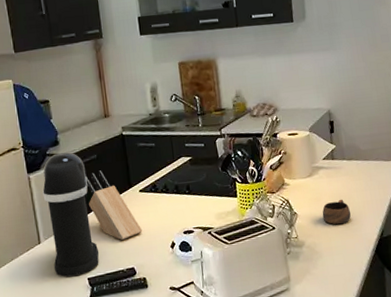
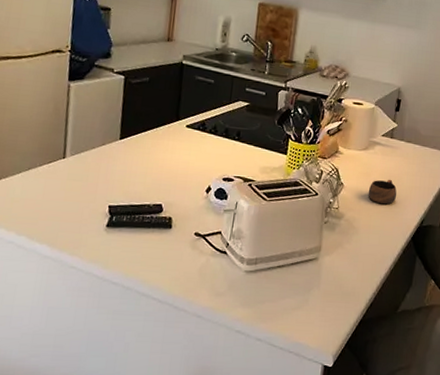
coffee maker: present [42,152,99,277] -> none [73,66,135,200]
knife block: present [85,170,143,240] -> none [127,95,180,173]

